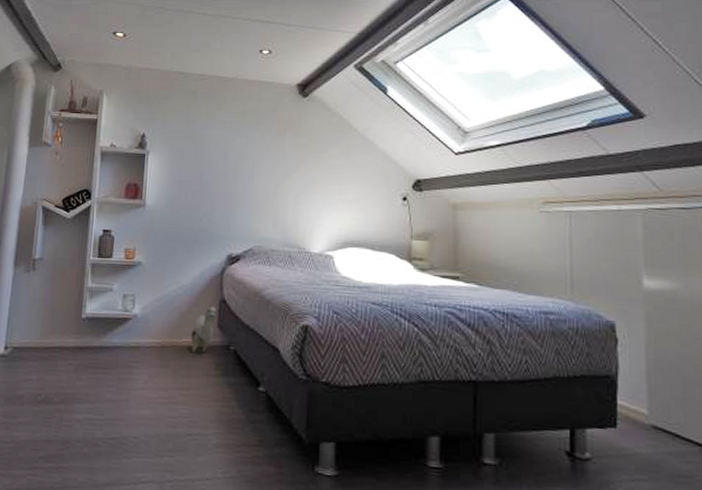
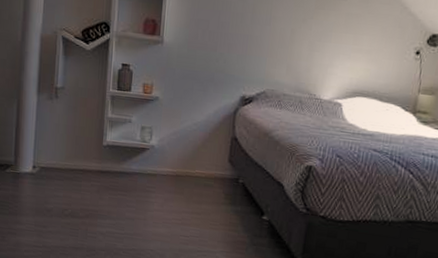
plush toy: present [190,304,217,353] -> none [203,140,229,184]

